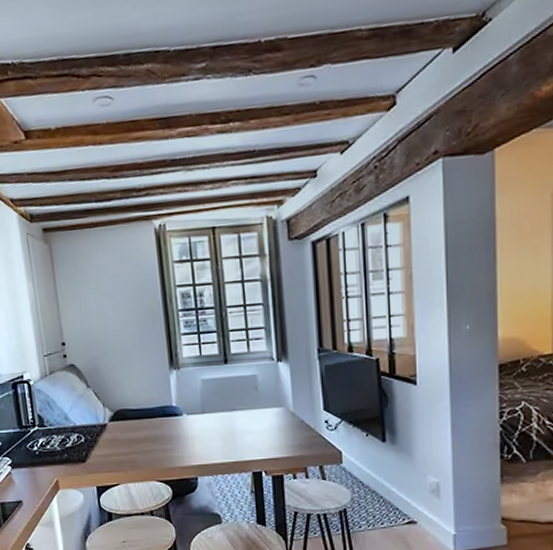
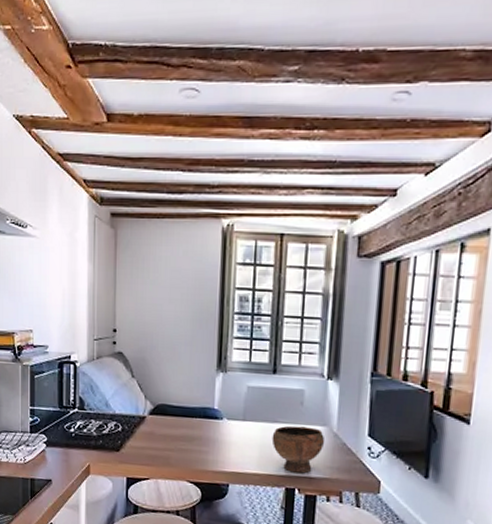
bowl: none [232,410,284,456] -> present [271,425,325,474]

